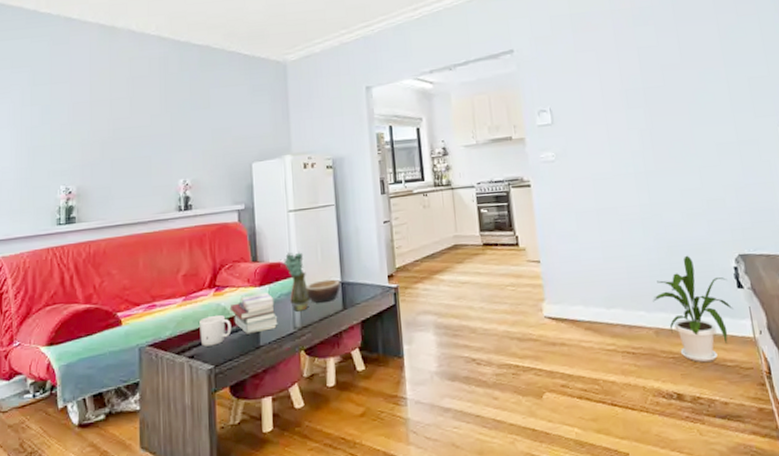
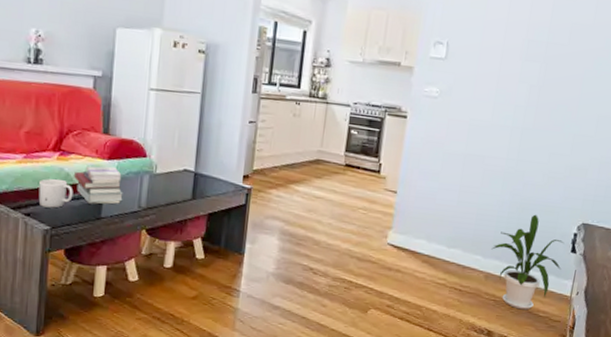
vase: present [283,251,310,312] -> none [136,131,160,193]
bowl: present [305,279,340,303] -> none [156,166,193,189]

